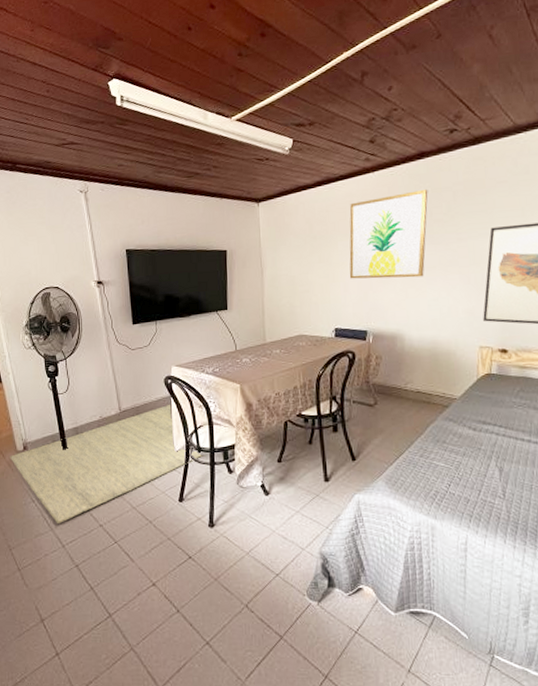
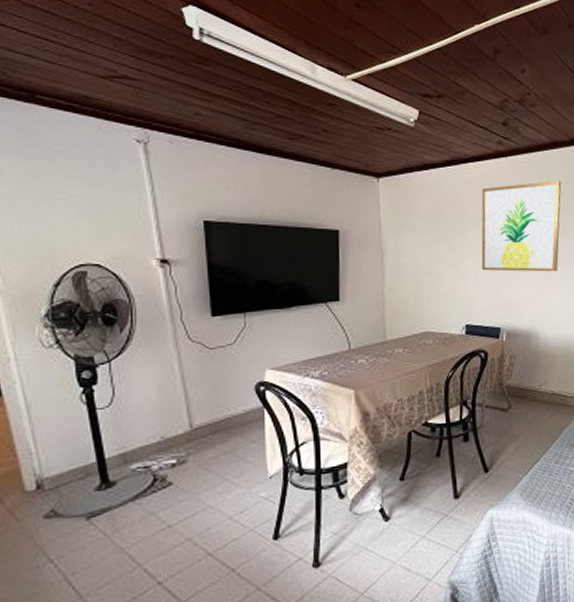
rug: present [10,404,203,524] -> none [12,417,306,590]

